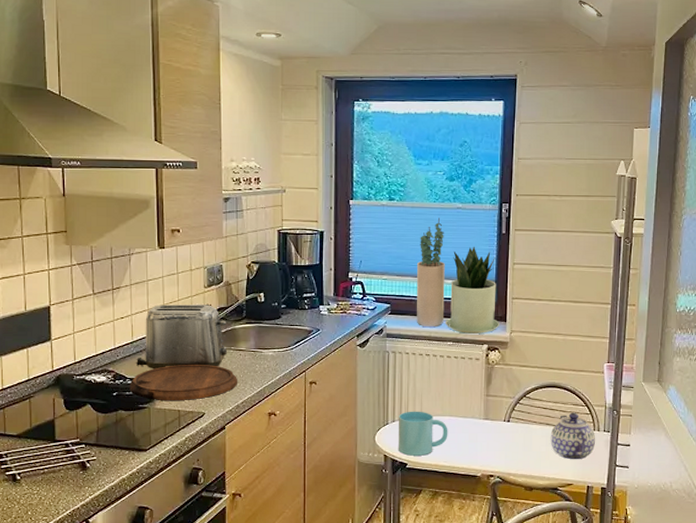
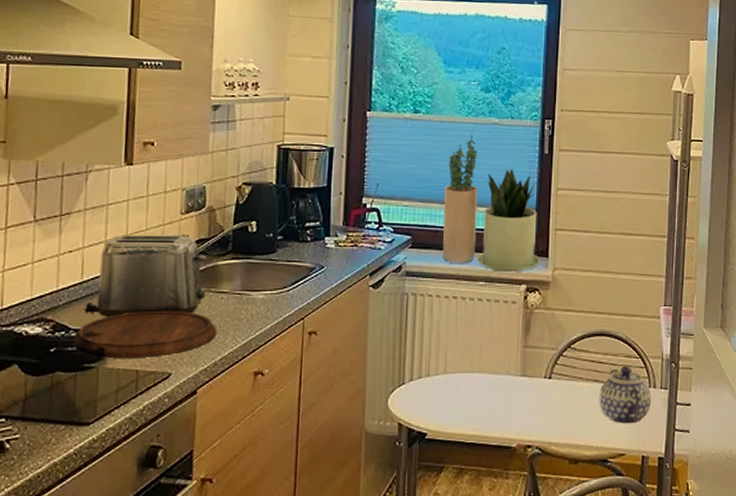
mug: present [397,411,448,456] -> none [415,366,478,424]

